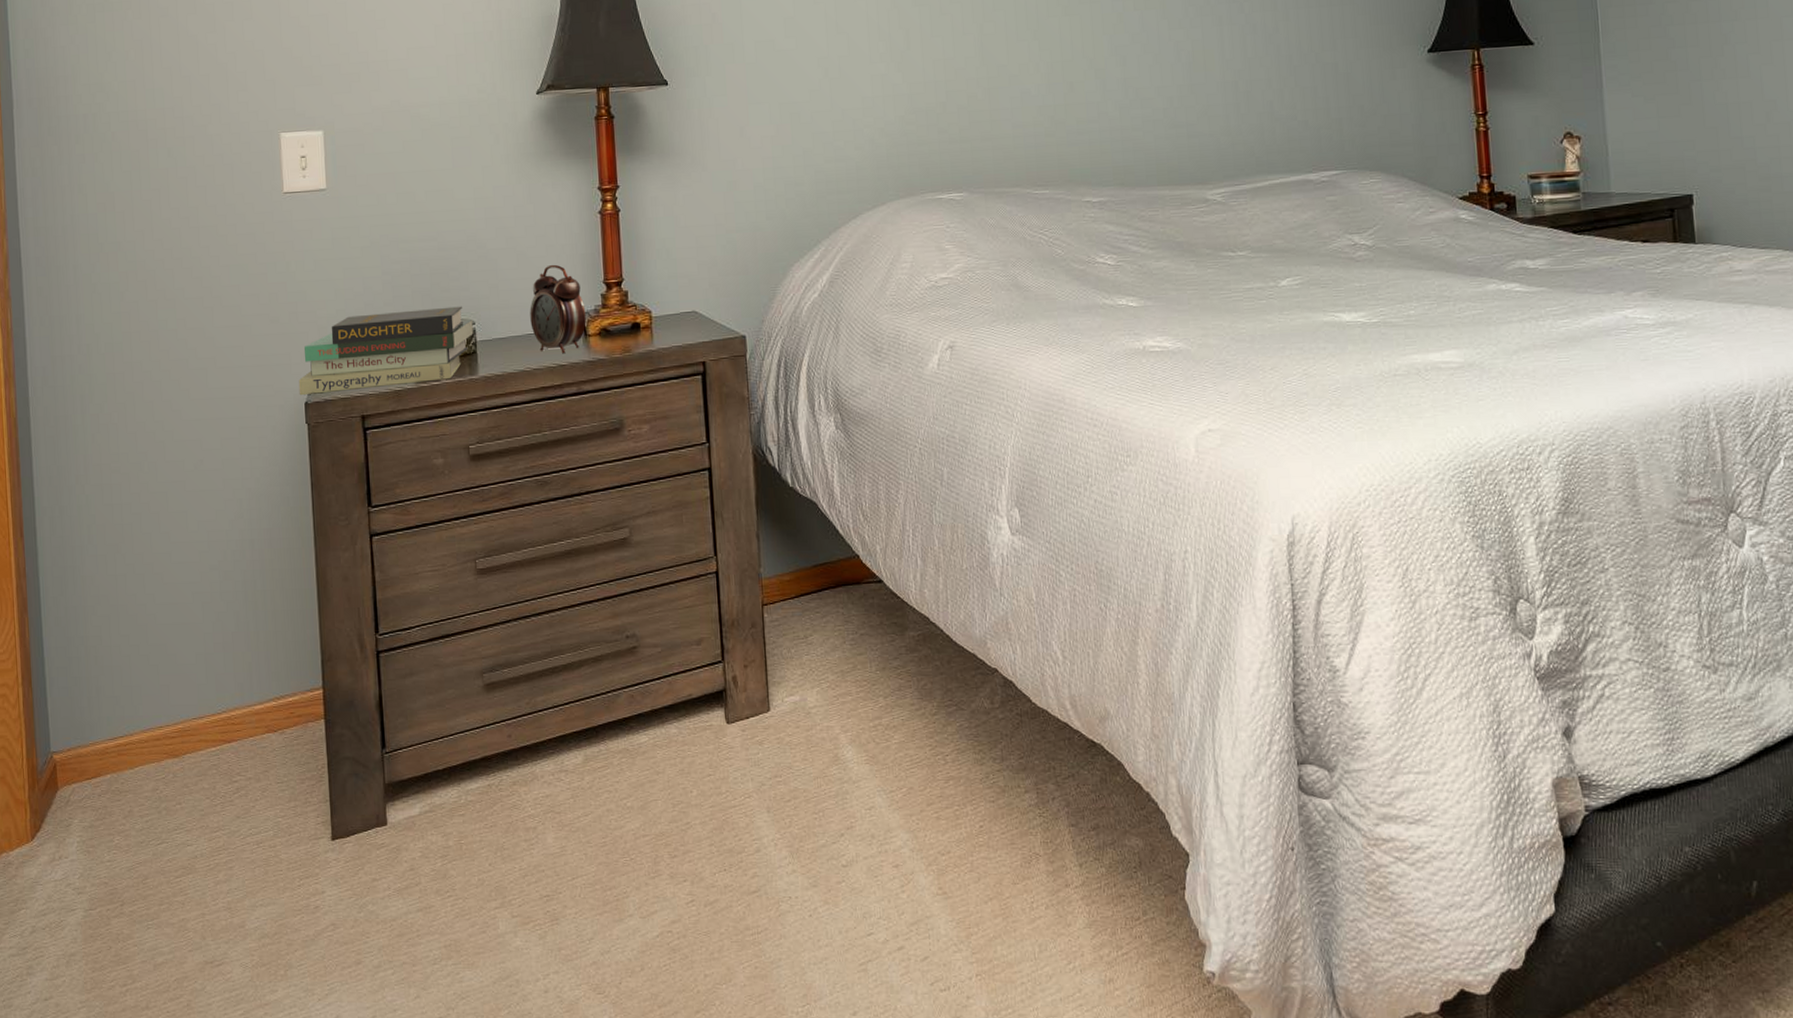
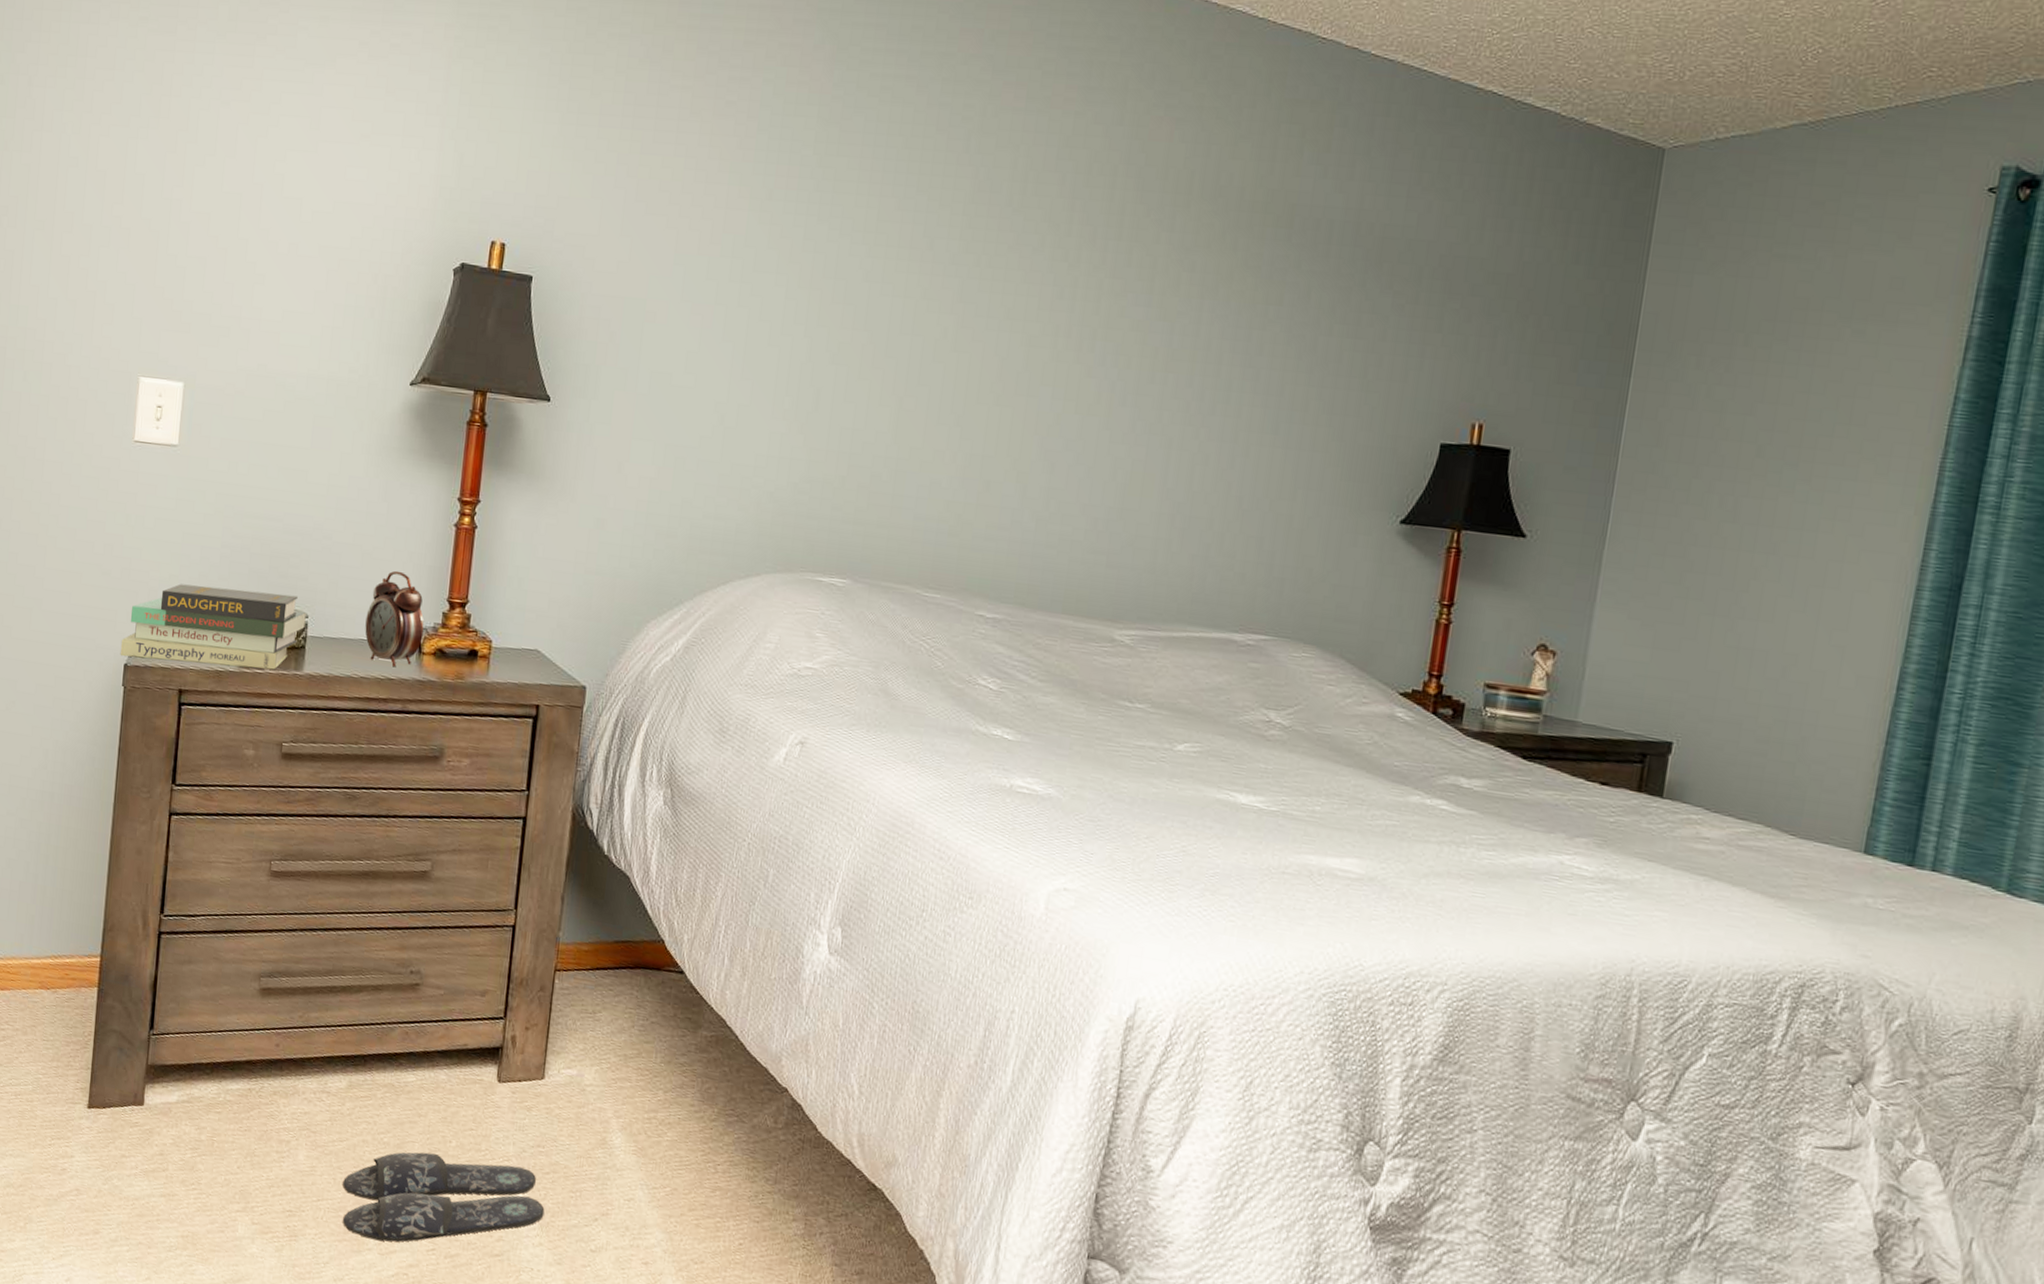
slippers: none [594,801,793,905] -> present [343,1151,545,1242]

